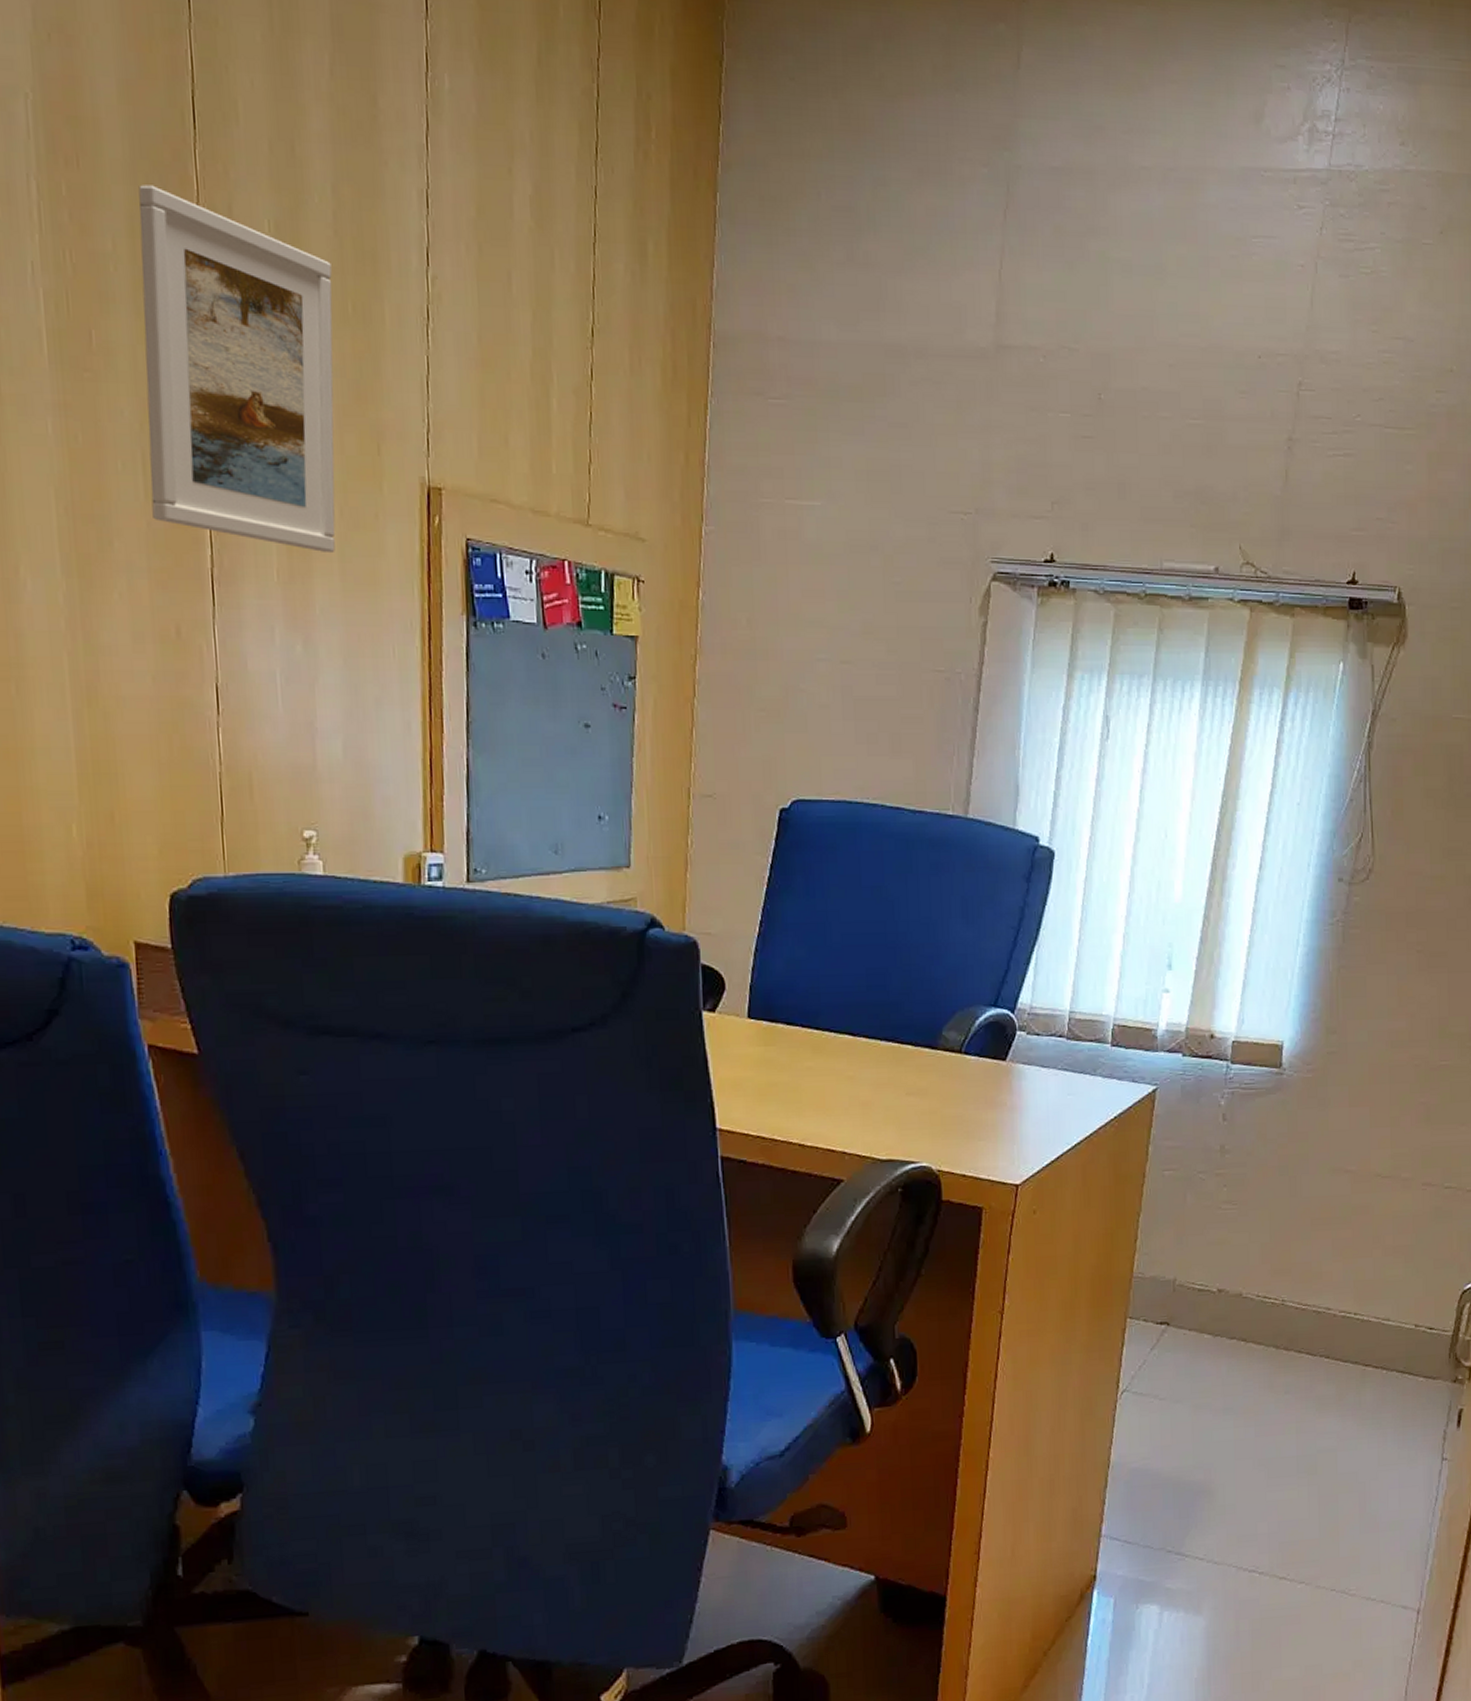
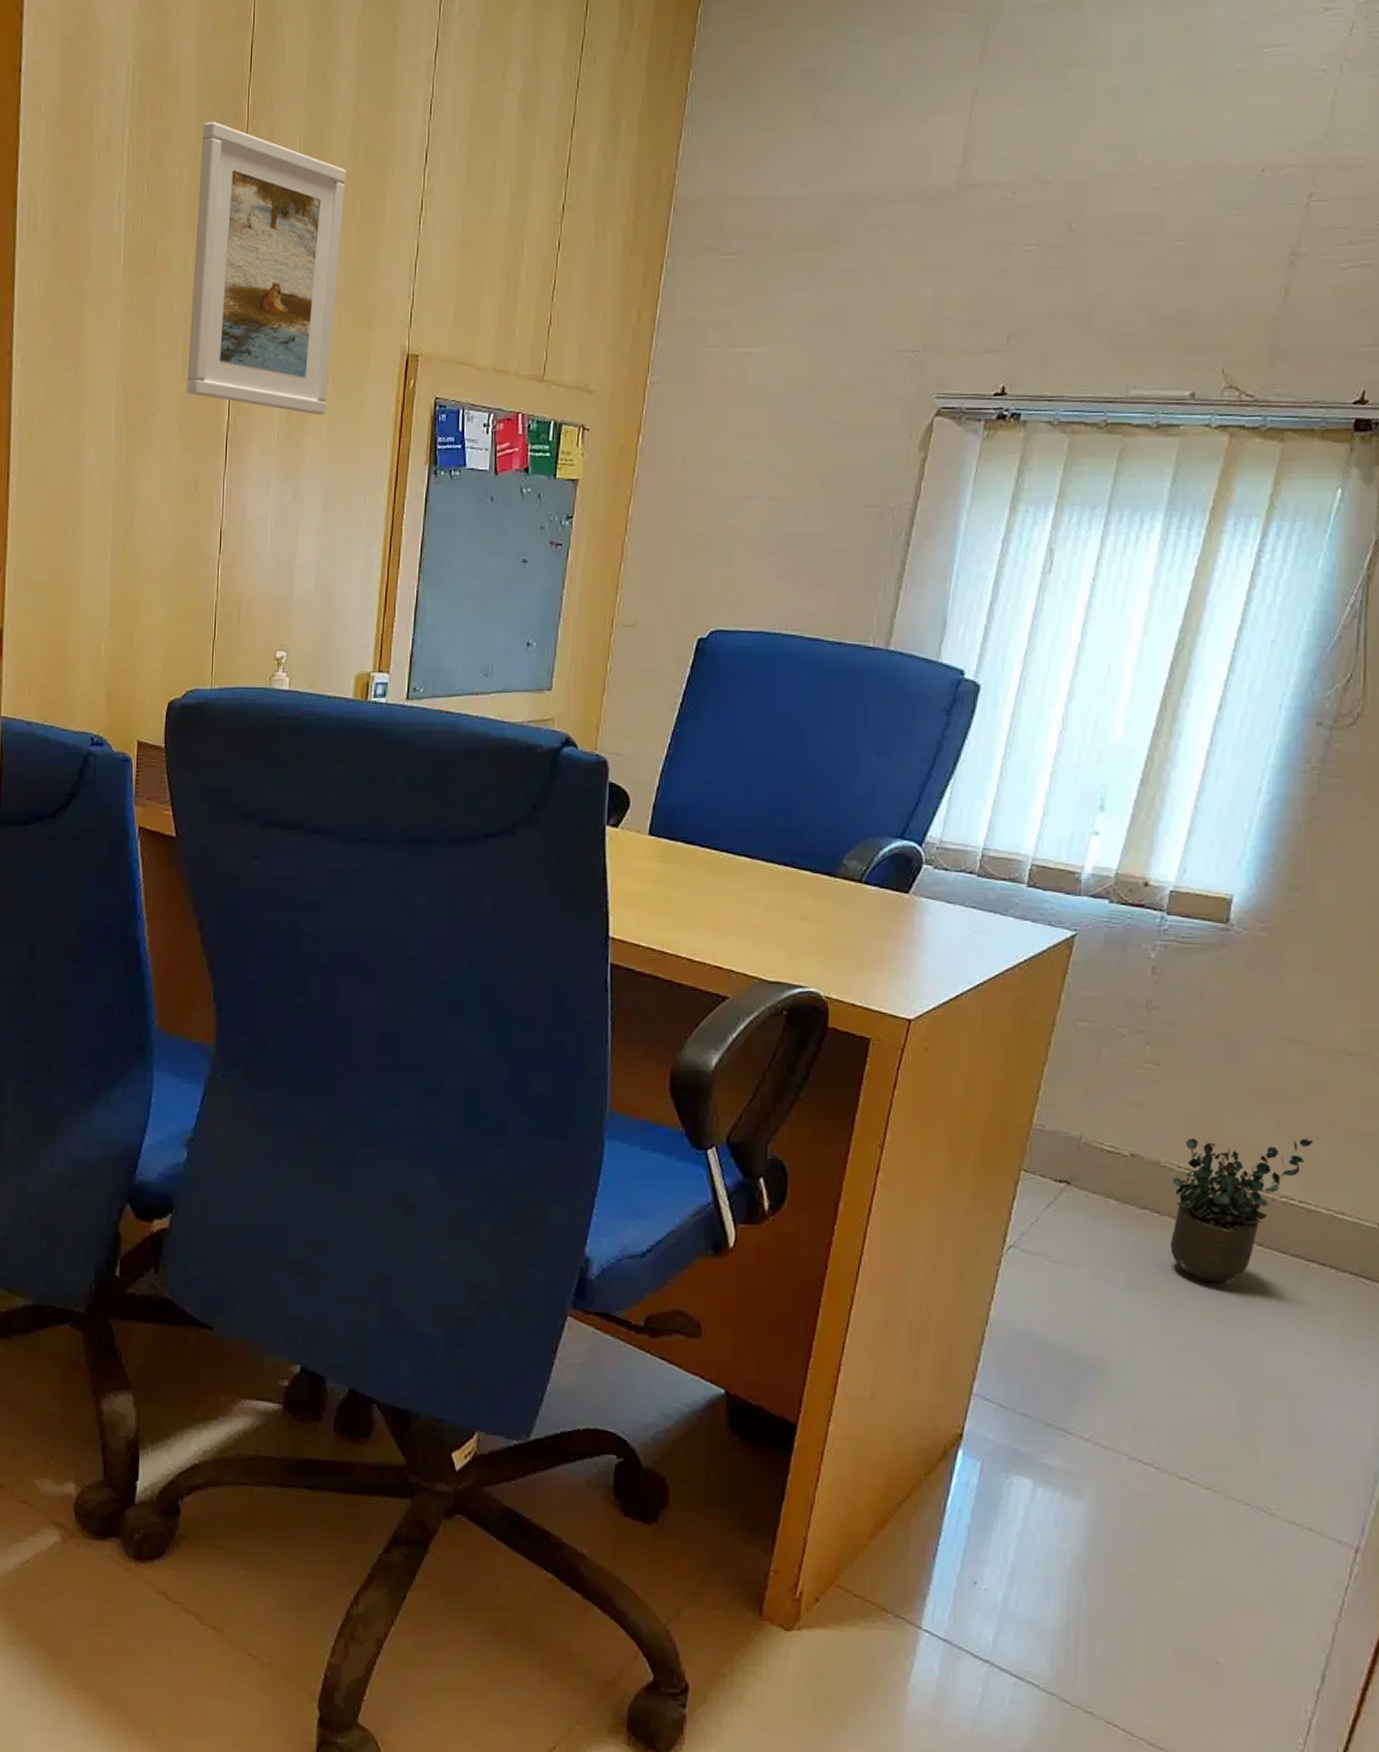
potted plant: none [1253,1257,1362,1399] -> present [1170,1138,1313,1284]

